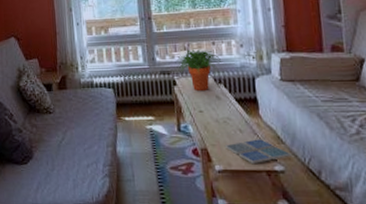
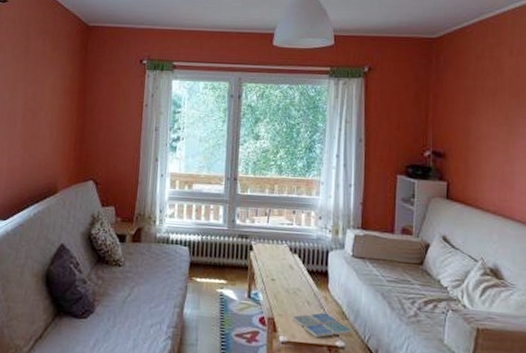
potted plant: present [175,49,222,90] -> none [254,215,300,259]

